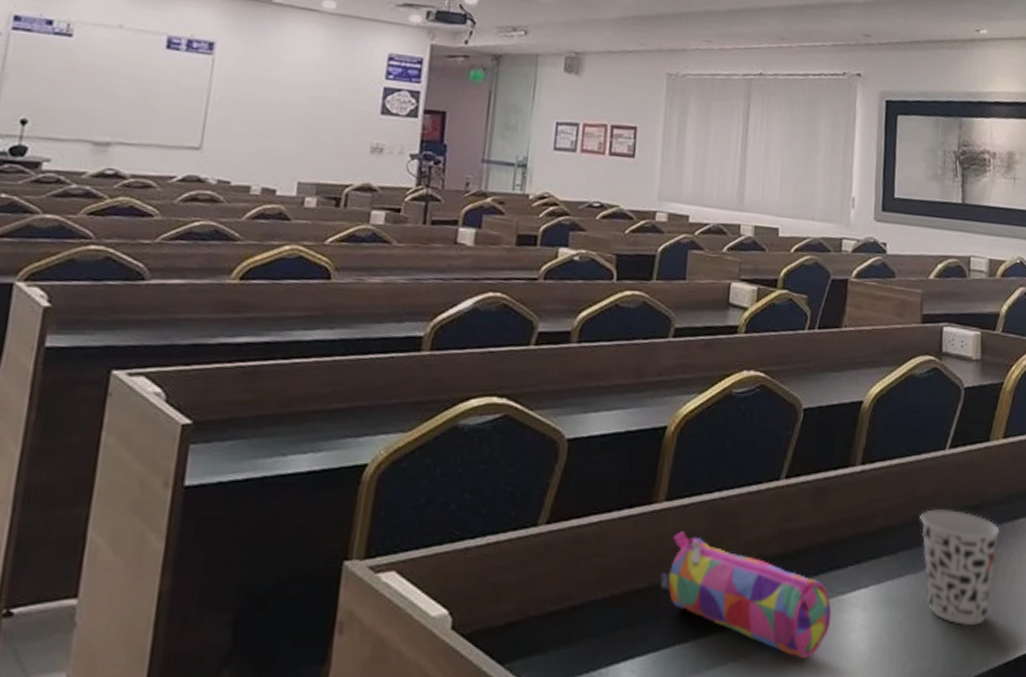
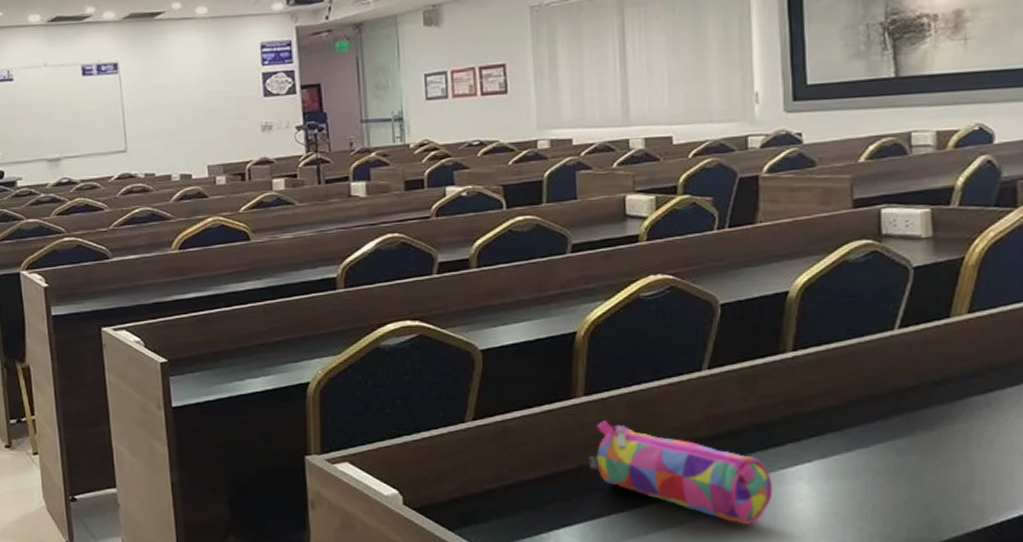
cup: present [920,509,1000,627] -> none [868,387,970,495]

